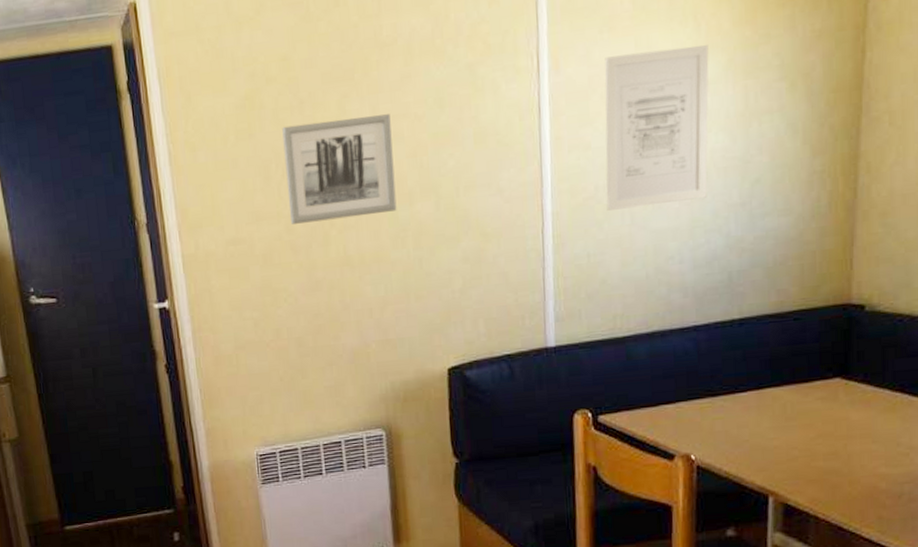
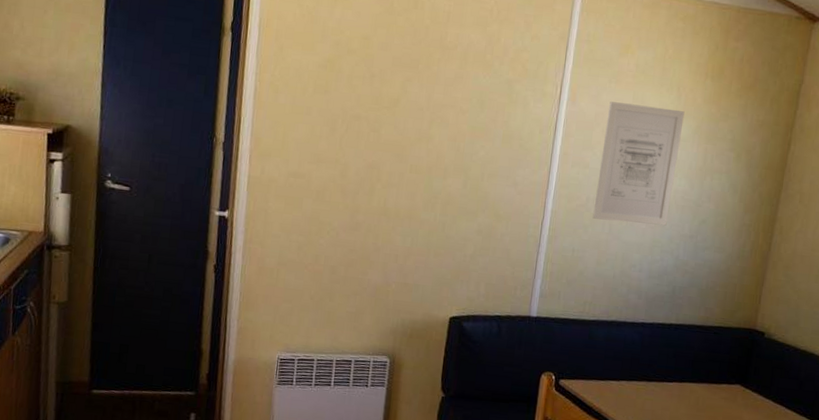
wall art: present [282,114,397,224] -> none [345,91,441,181]

